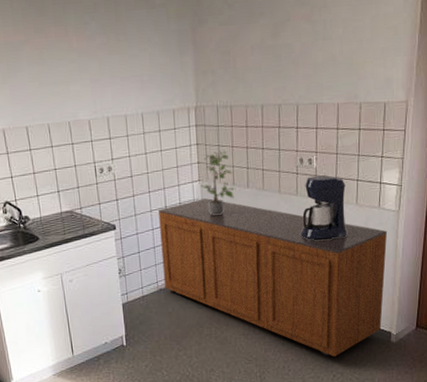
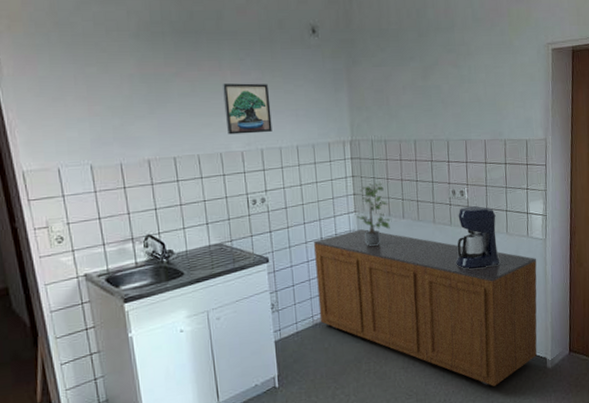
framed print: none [69,48,118,103] -> present [223,83,272,135]

